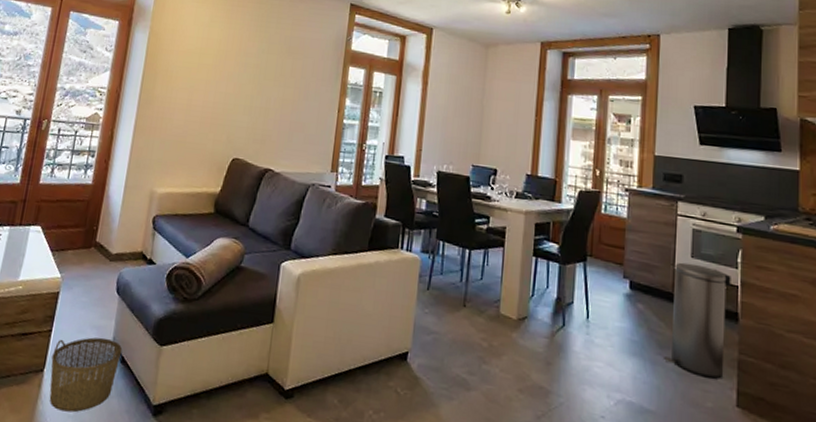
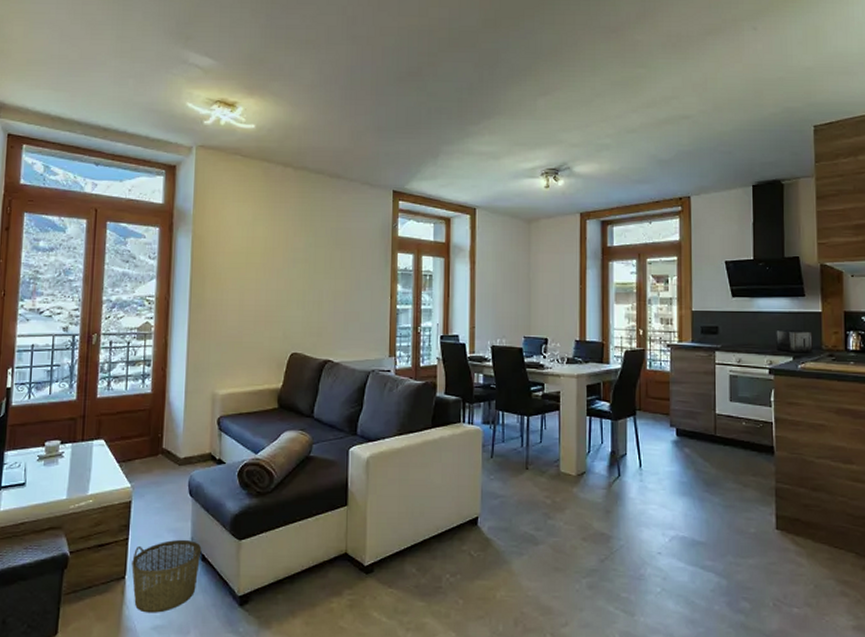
pedal bin: present [664,262,731,379] -> none [711,406,766,507]
toaster: none [746,184,788,214] -> present [776,329,813,353]

